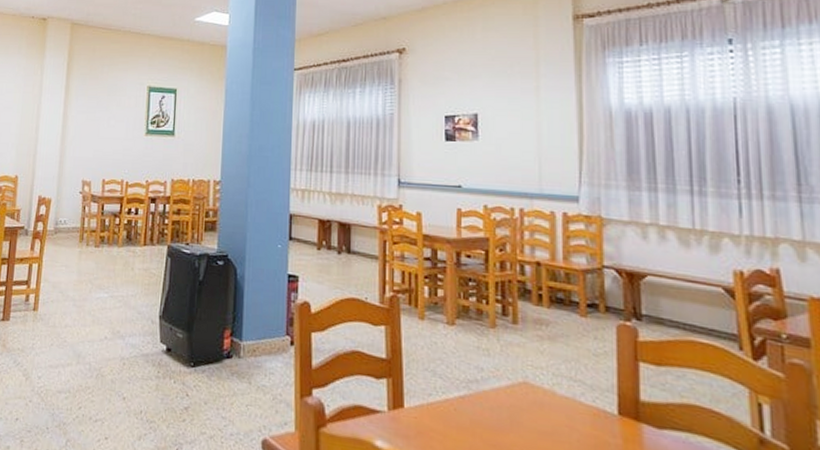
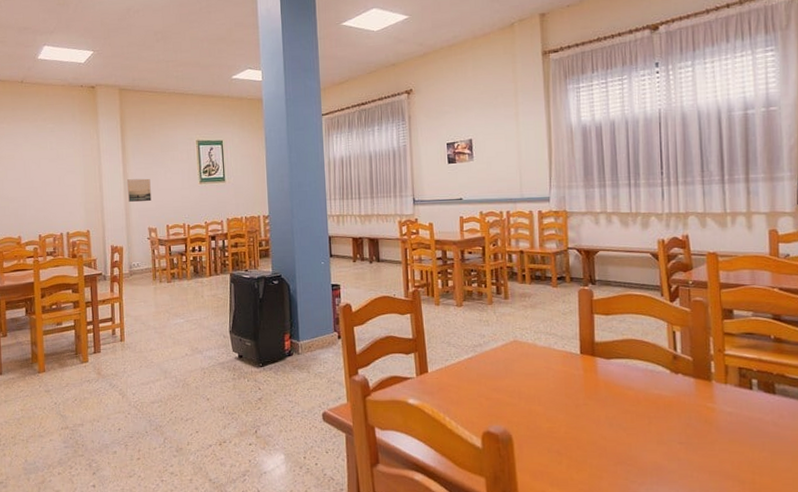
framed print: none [64,123,92,151] -> present [126,178,152,202]

